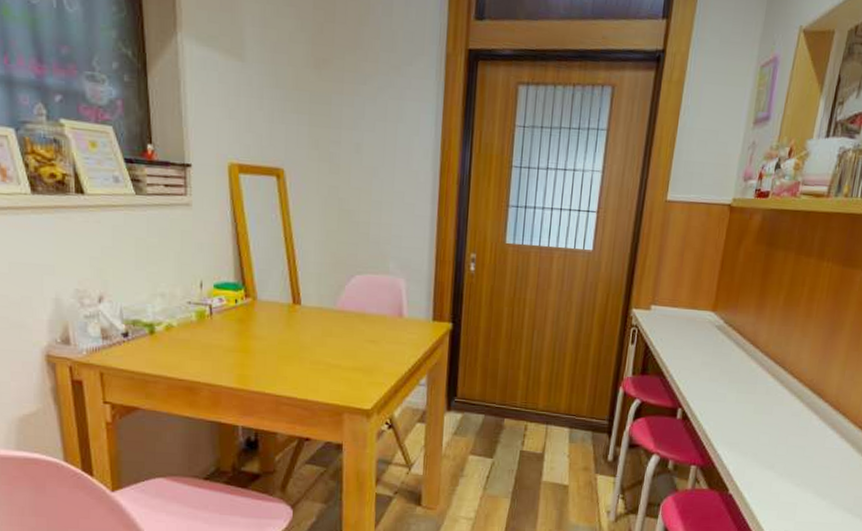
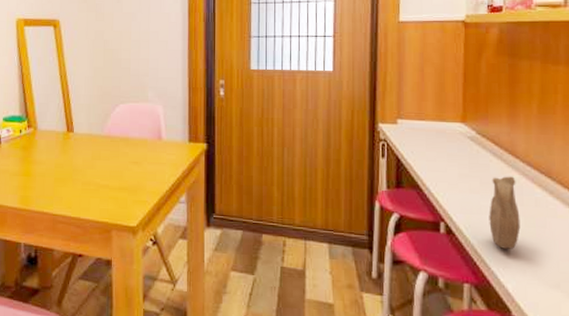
pilgrim flask: none [722,365,753,435] -> present [489,176,521,250]

